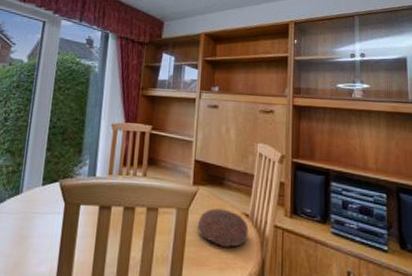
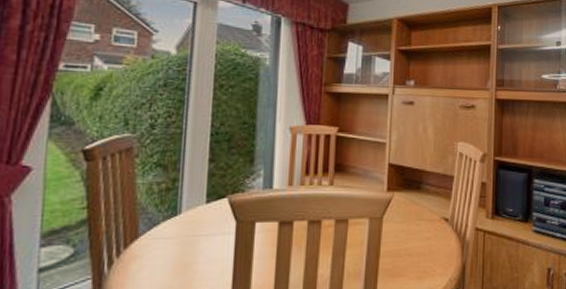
decorative bowl: present [198,208,249,248] -> none [393,215,448,256]

